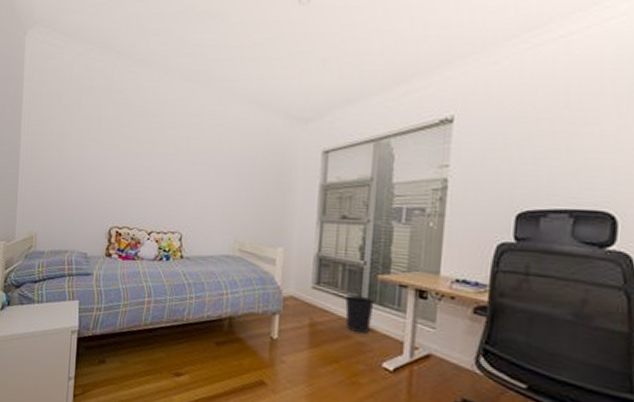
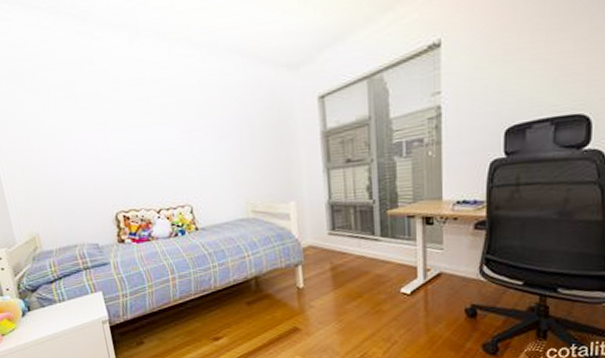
wastebasket: present [345,294,375,334] -> none [359,232,387,268]

